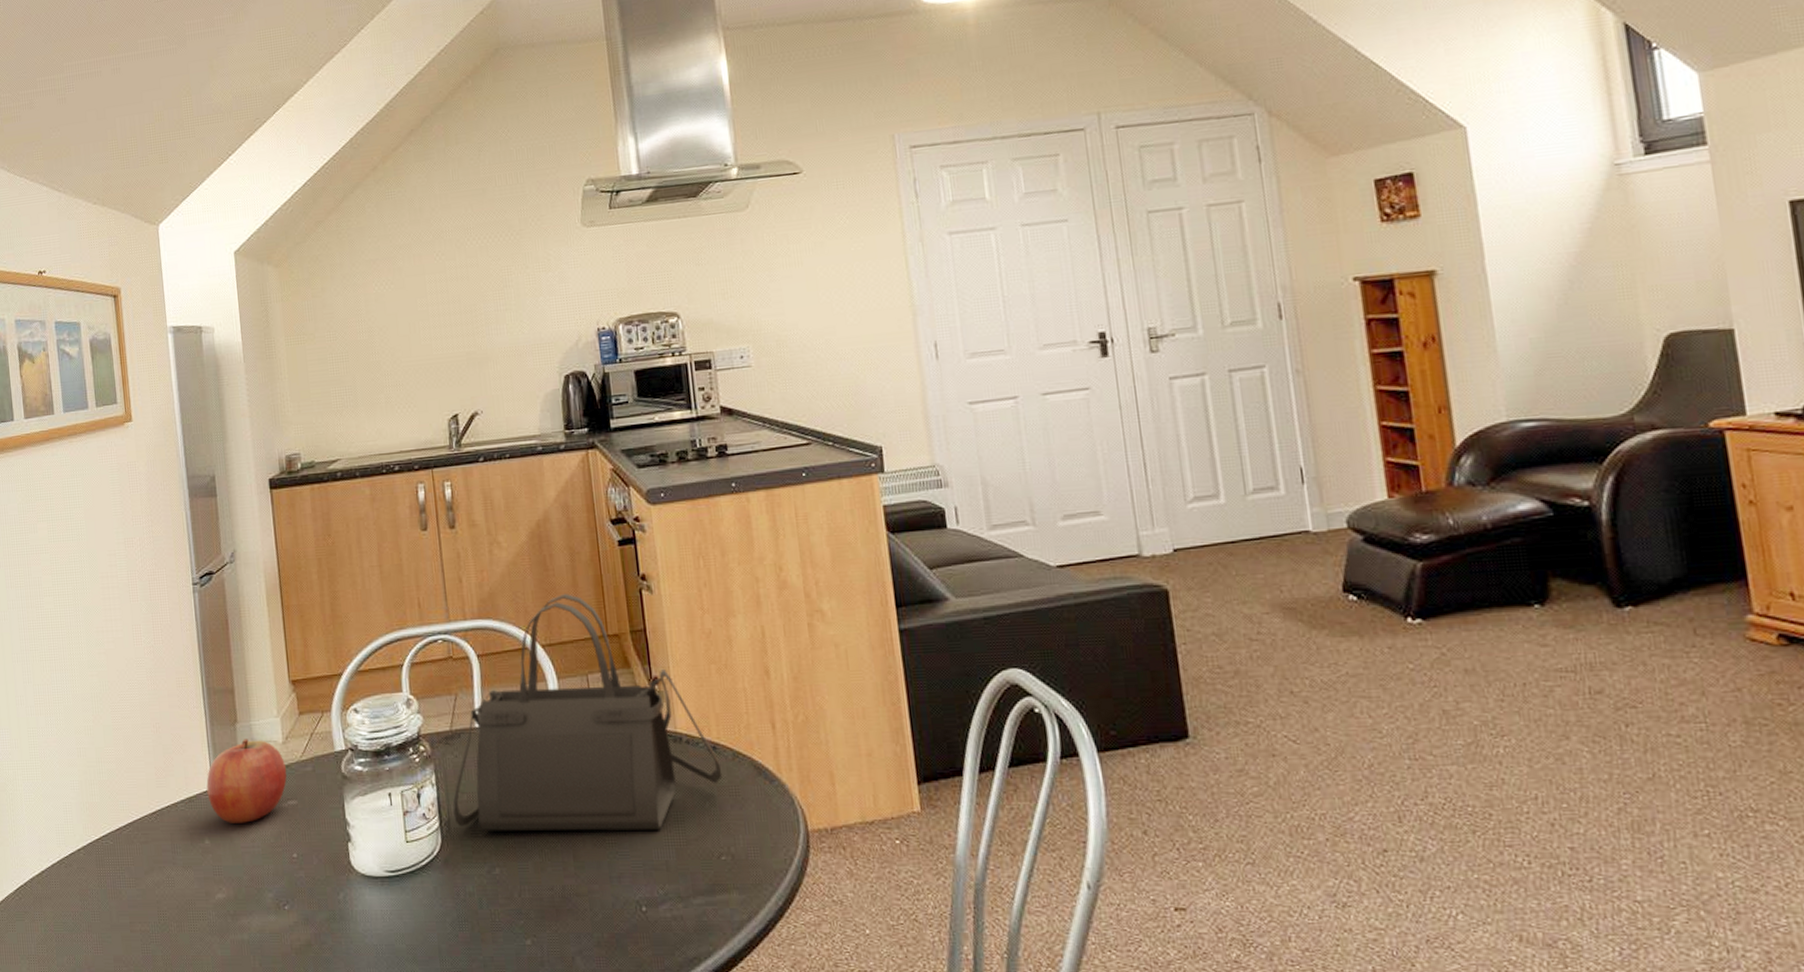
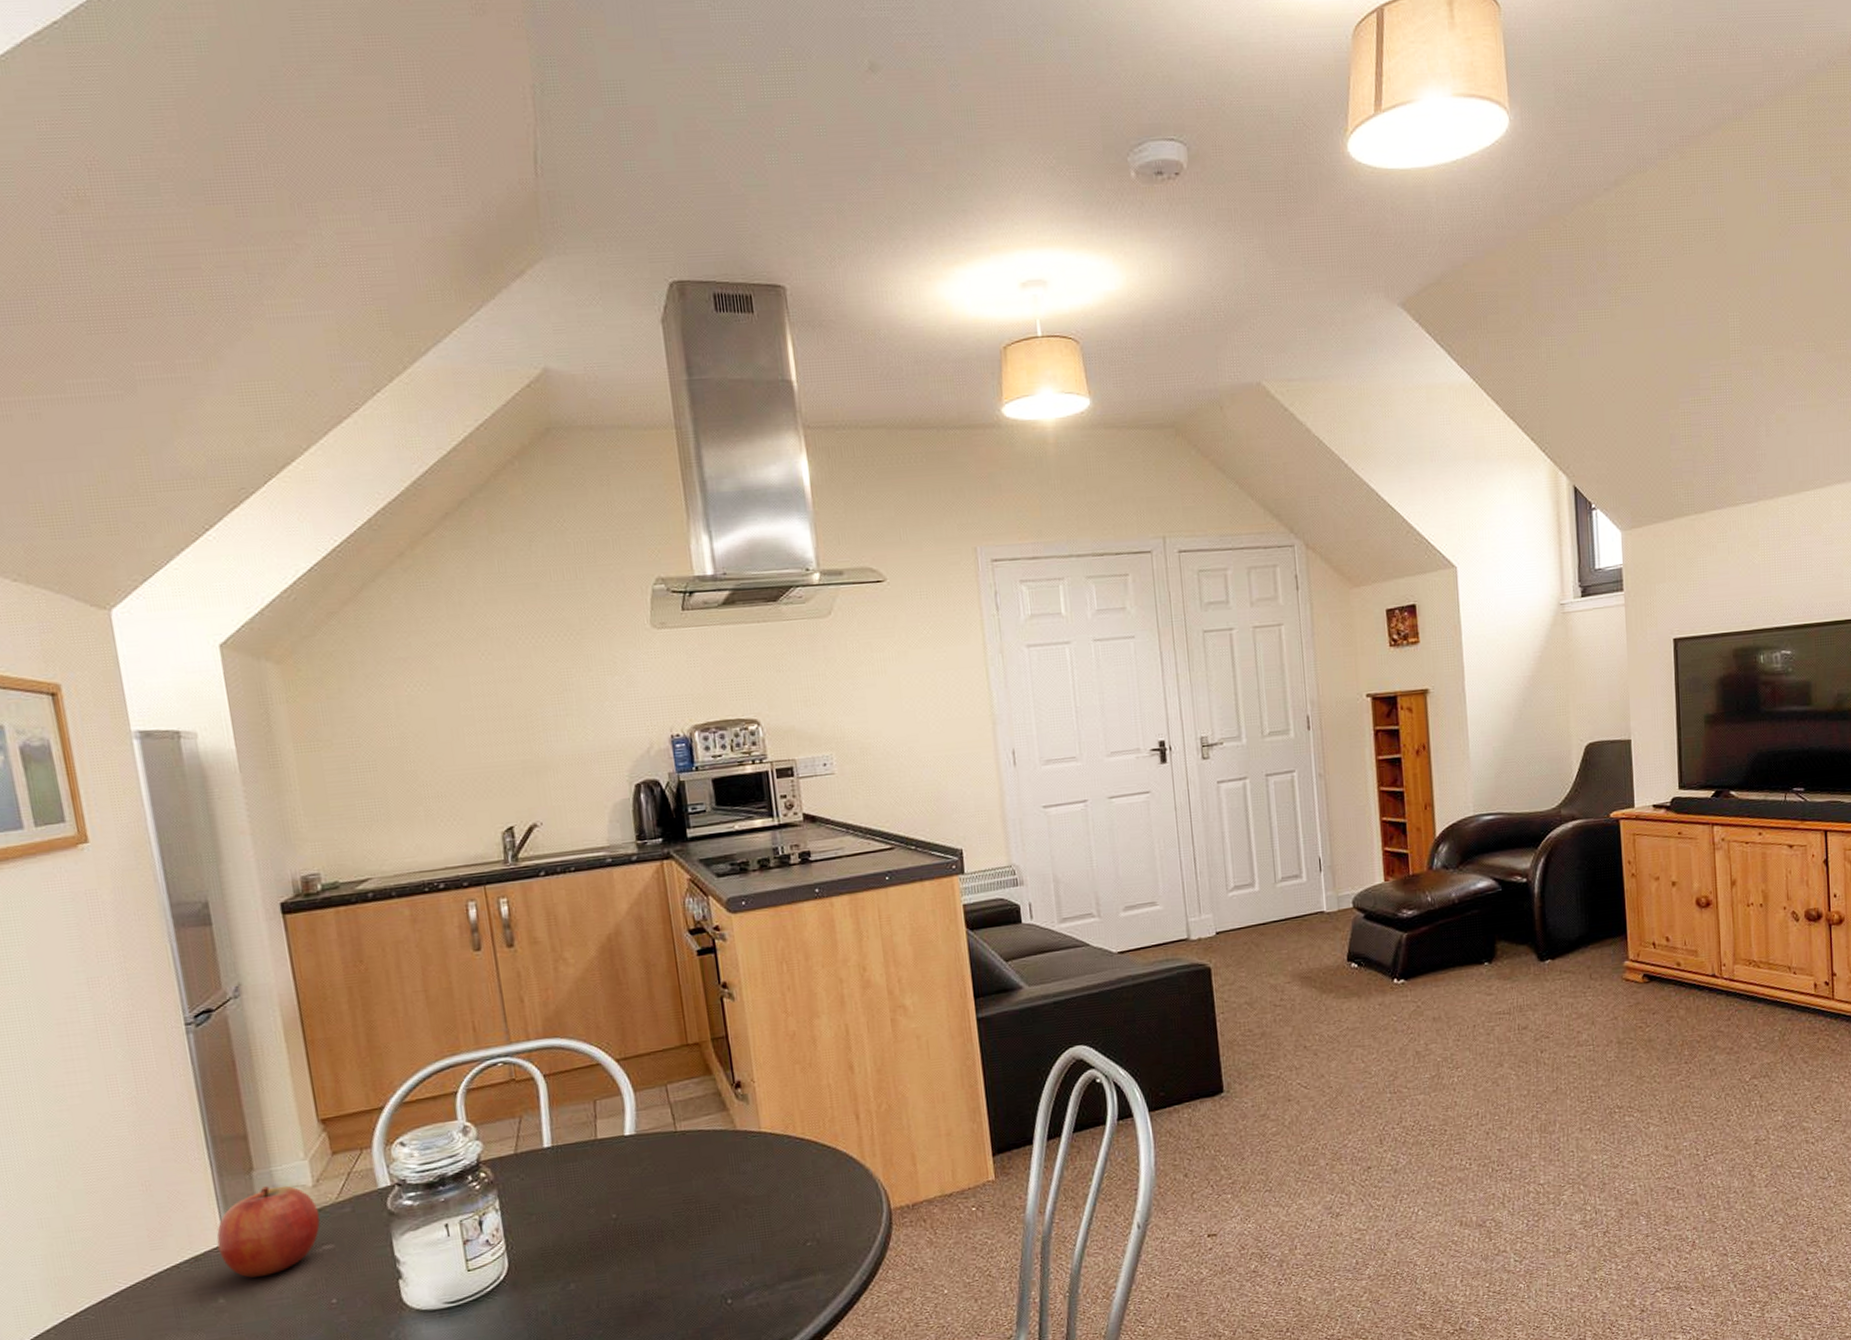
handbag: present [452,593,723,832] -> none [520,1005,808,1250]

